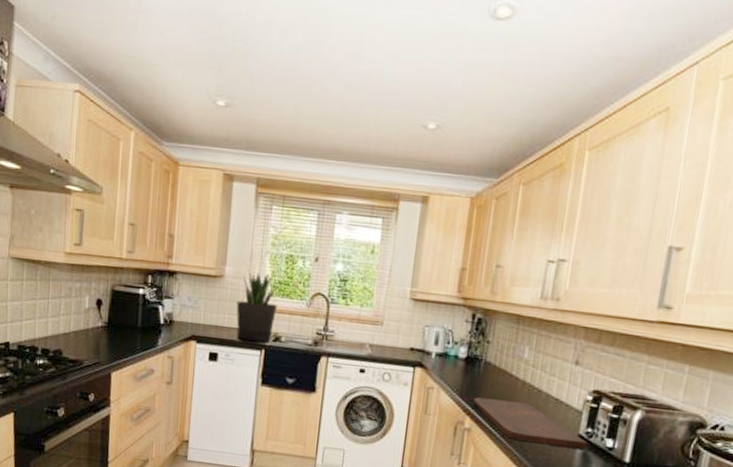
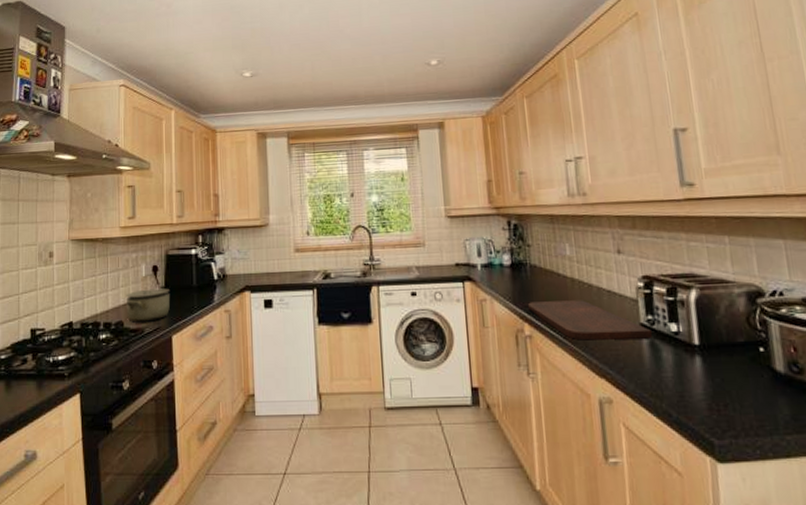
saucepan: none [66,321,113,356] -> present [125,288,171,322]
planter: present [236,268,278,345] -> none [283,213,323,286]

